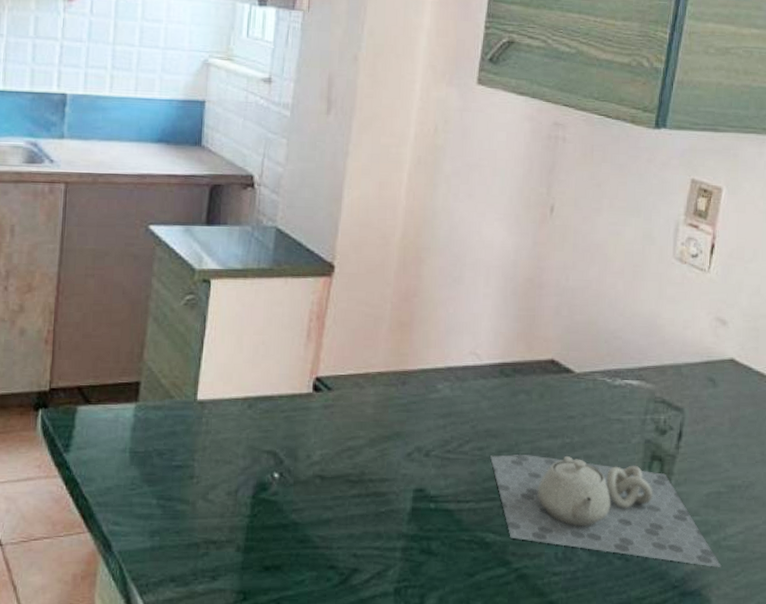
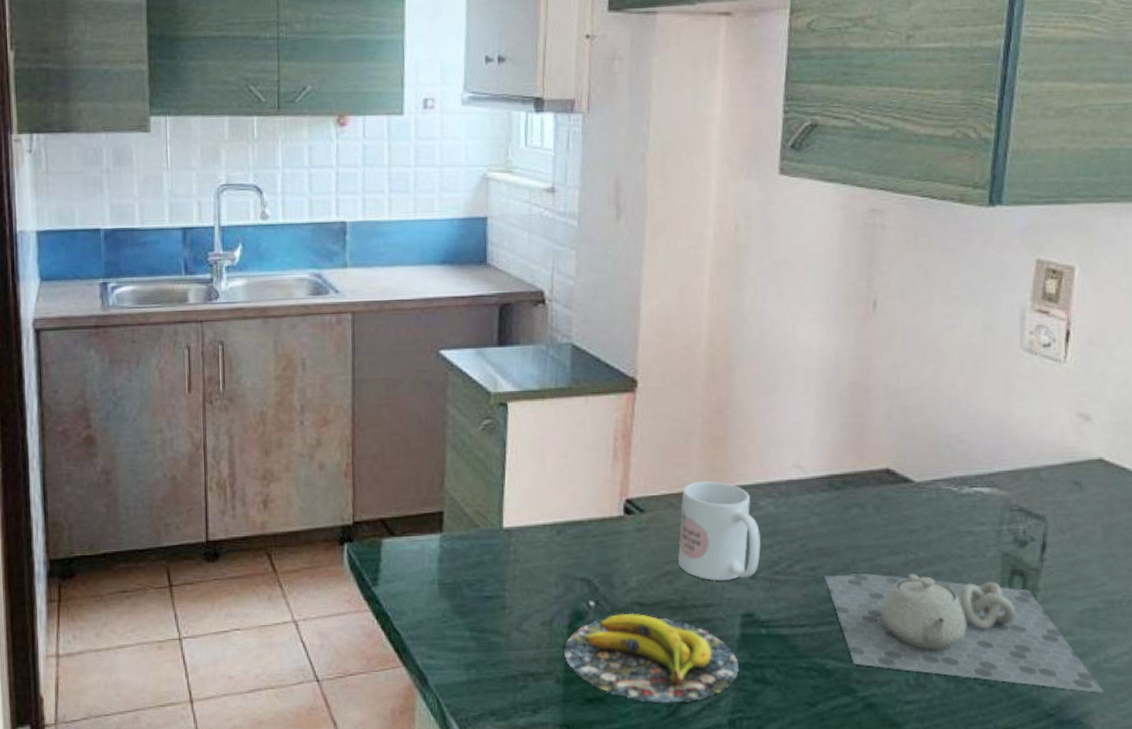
banana: none [245,485,409,572] -> present [563,613,740,704]
mug: none [360,363,437,457] -> present [678,480,762,580]

